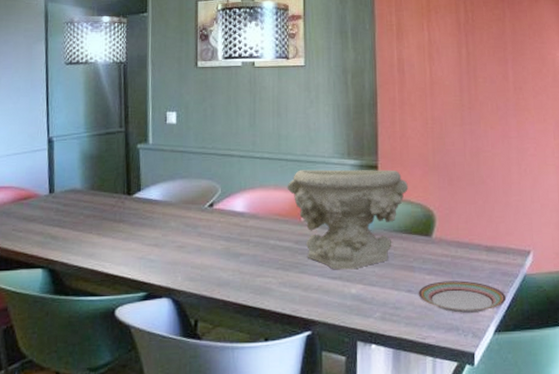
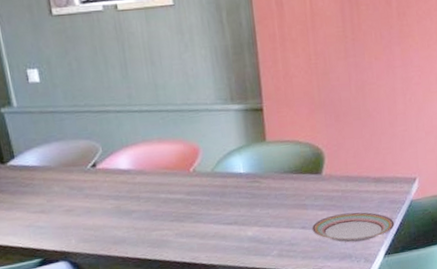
decorative bowl: present [287,169,408,270] -> none [171,111,296,215]

